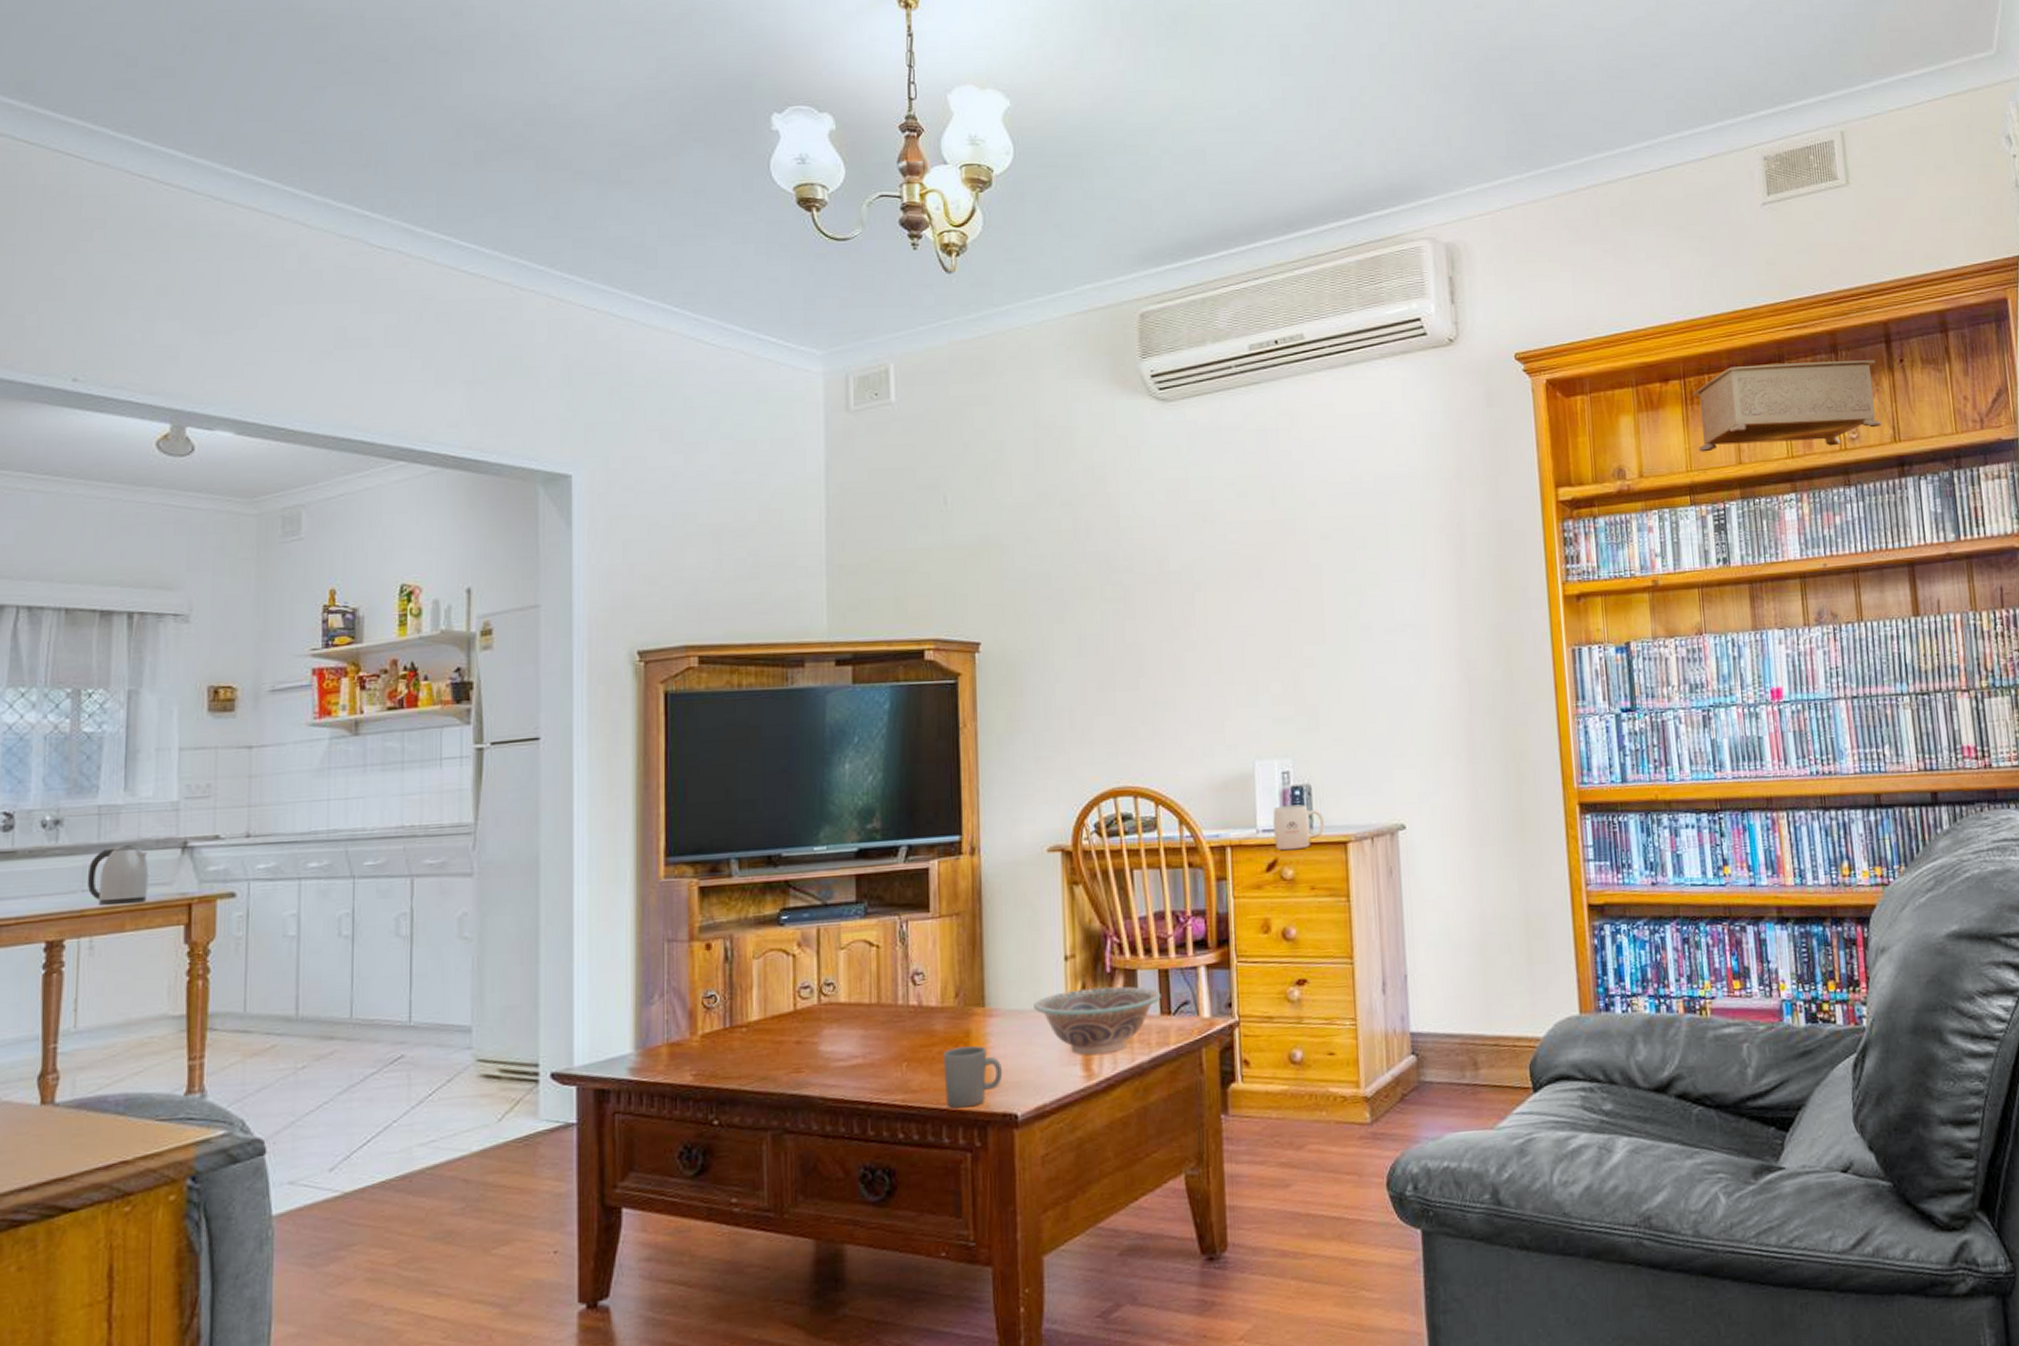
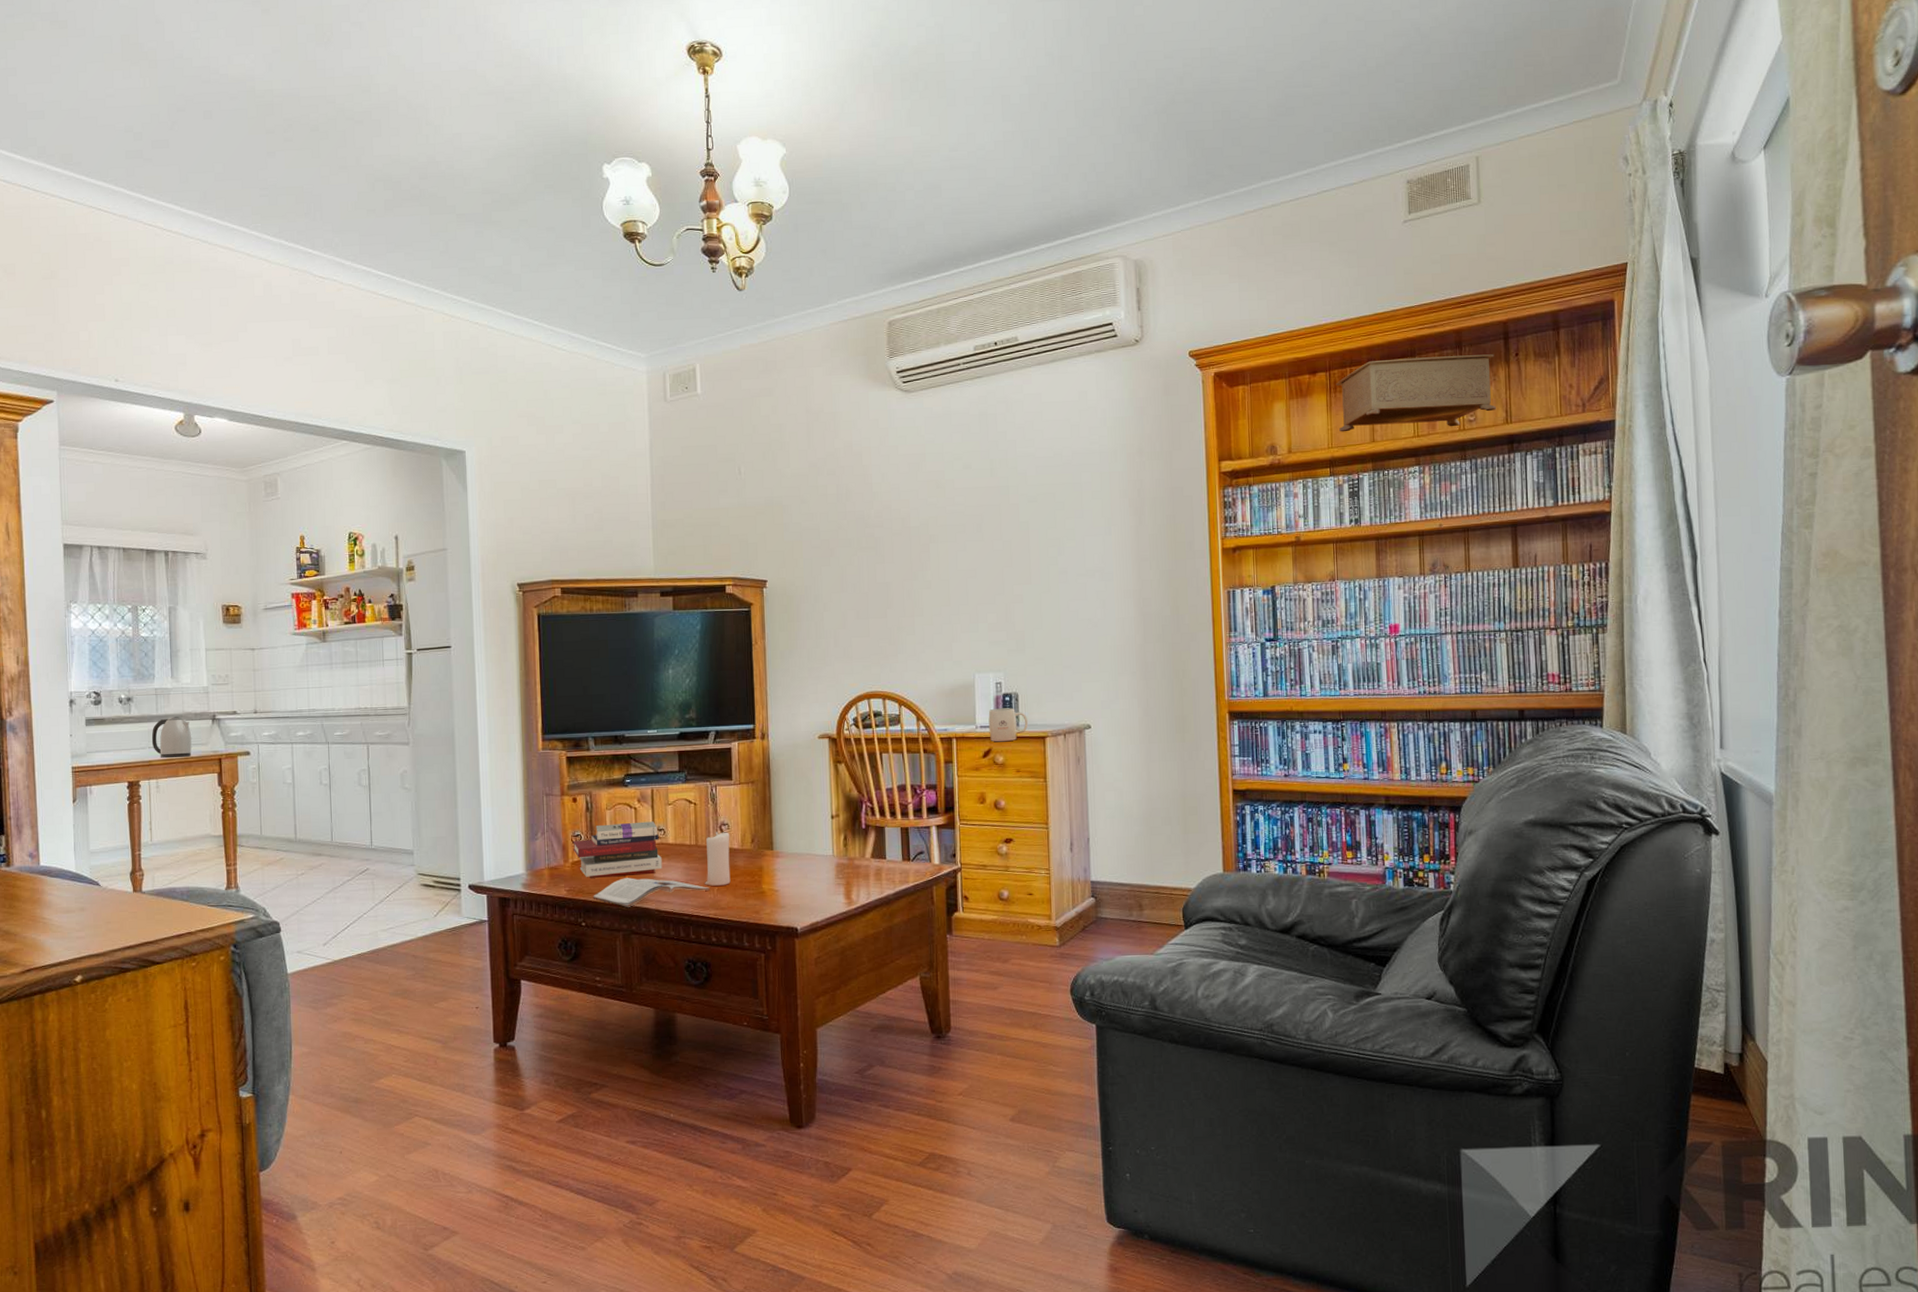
books: none [703,972,830,1056] -> present [572,821,662,878]
magazine: none [730,1053,897,1096] -> present [593,878,711,907]
candle: none [889,983,926,1061] -> present [705,831,731,887]
mug: present [943,1046,1003,1108] -> none [743,878,787,922]
decorative bowl: present [1034,986,1161,1056] -> none [809,839,903,888]

